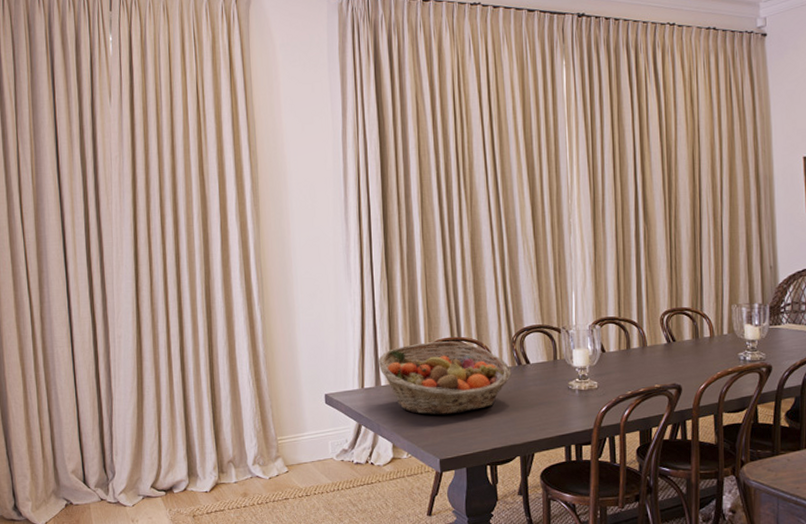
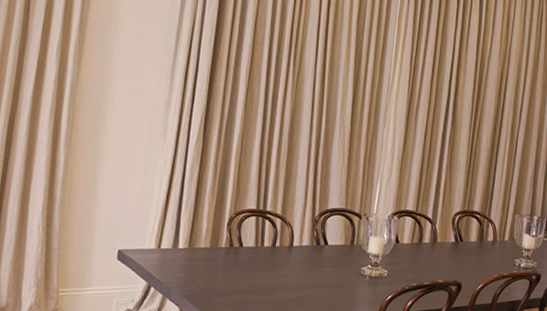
fruit basket: present [378,341,512,415] -> none [179,210,309,286]

